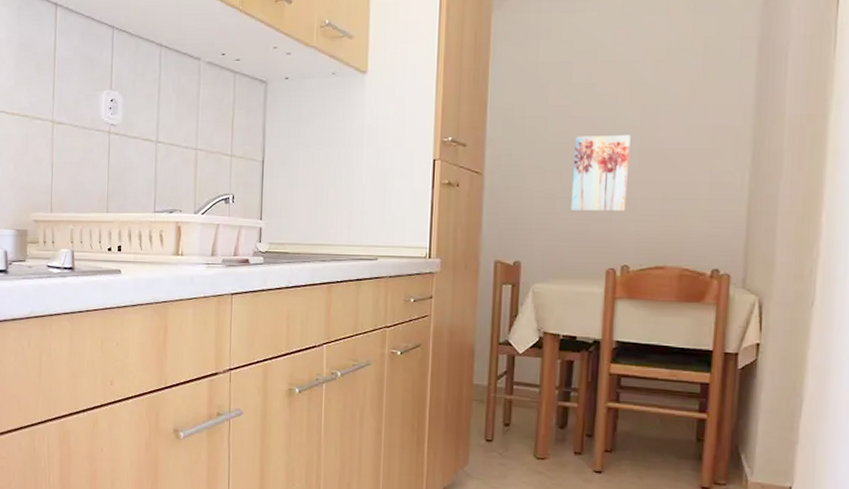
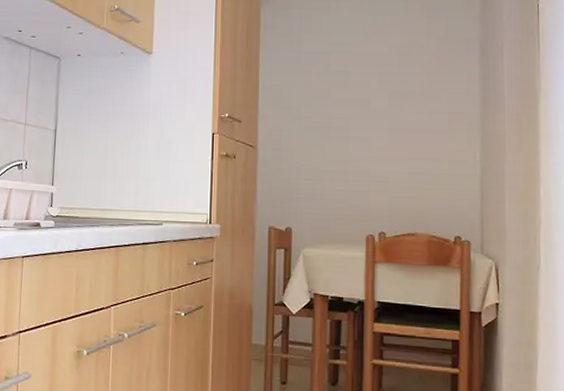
wall art: present [571,134,631,212] -> none [334,116,382,184]

